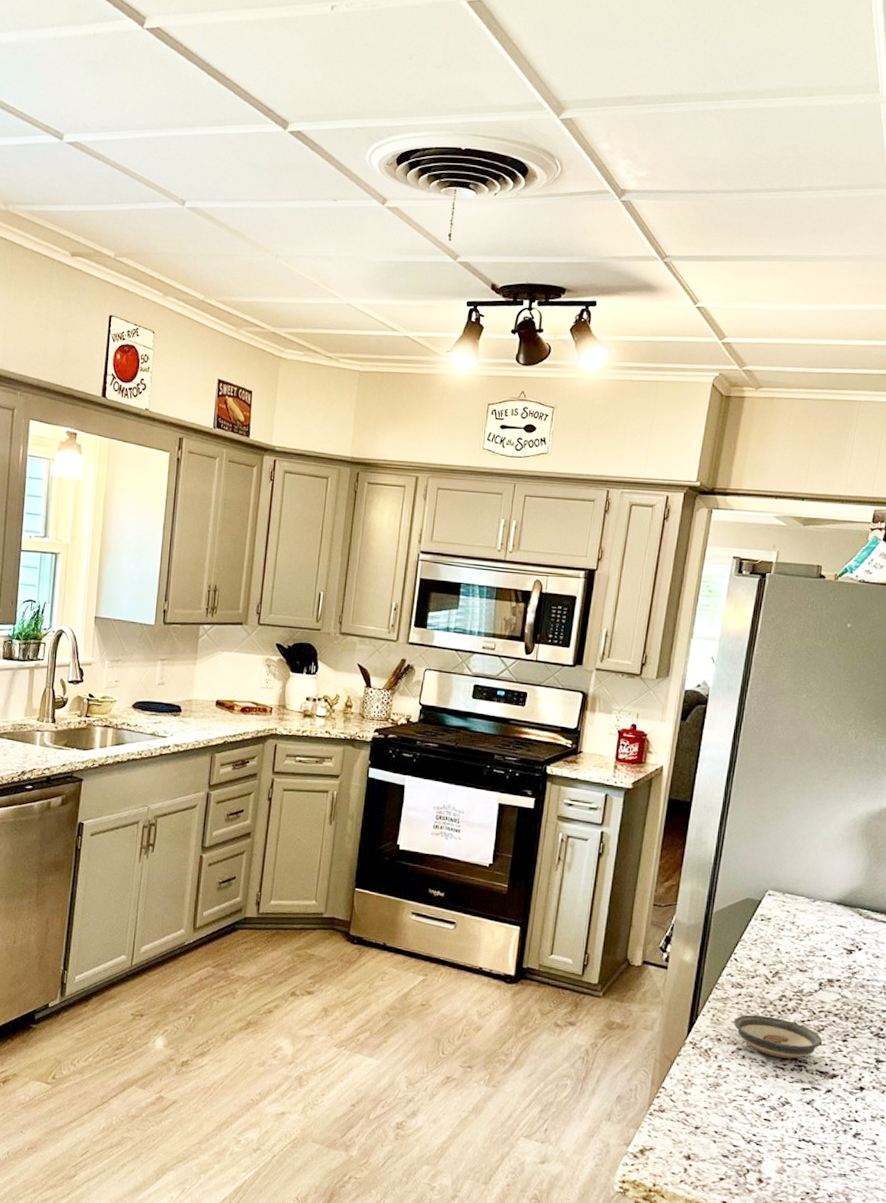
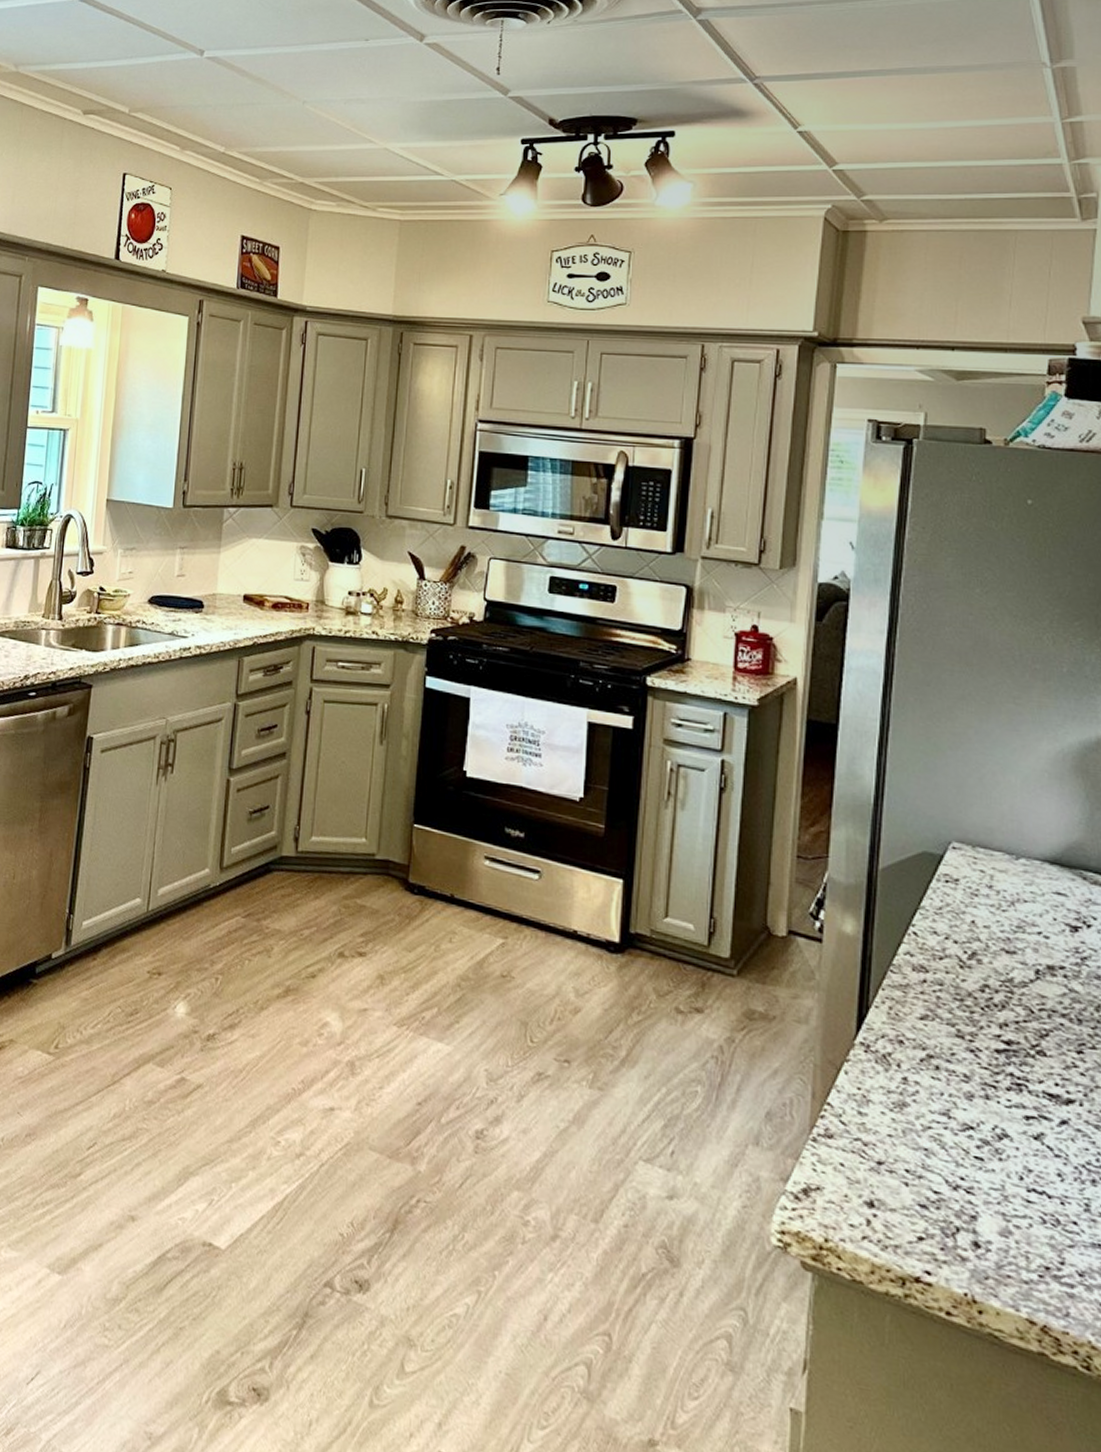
saucer: present [733,1014,822,1059] -> none [918,1009,1047,1074]

